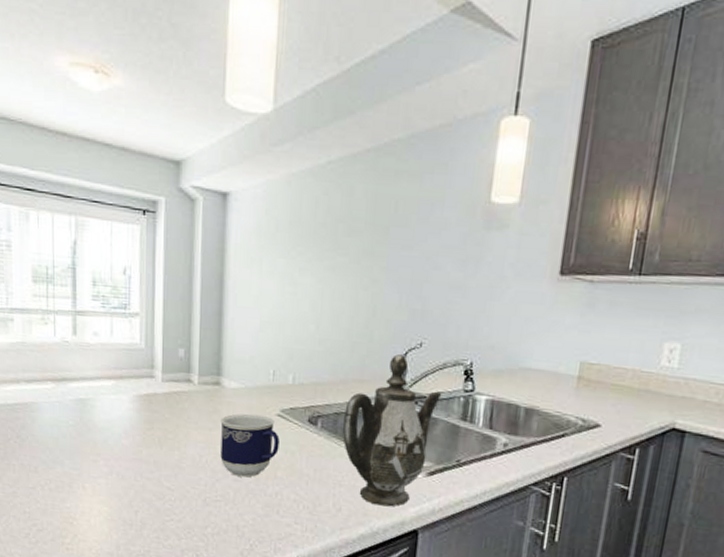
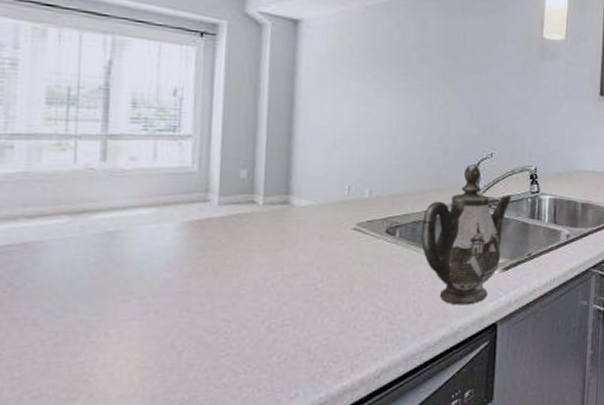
cup: present [220,413,280,478] -> none [289,230,356,296]

